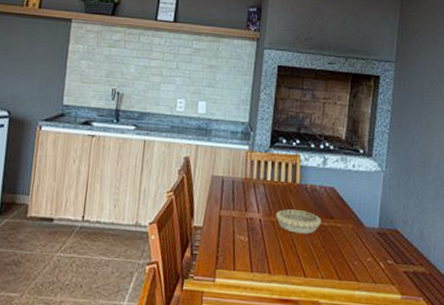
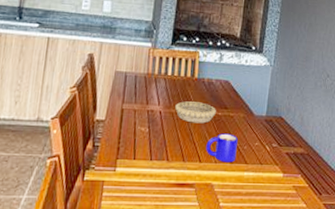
mug: none [311,246,348,279] -> present [206,133,239,163]

